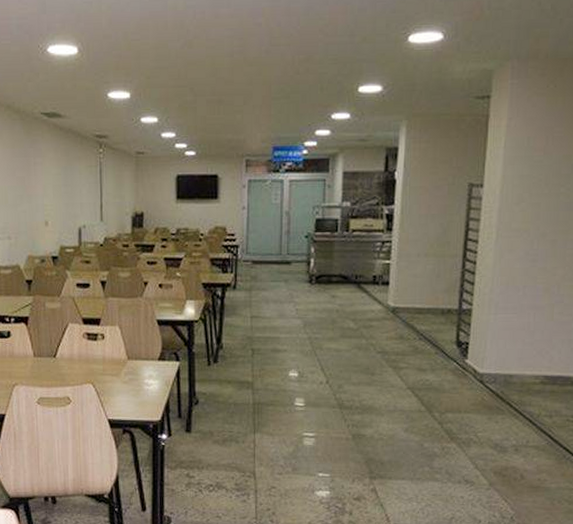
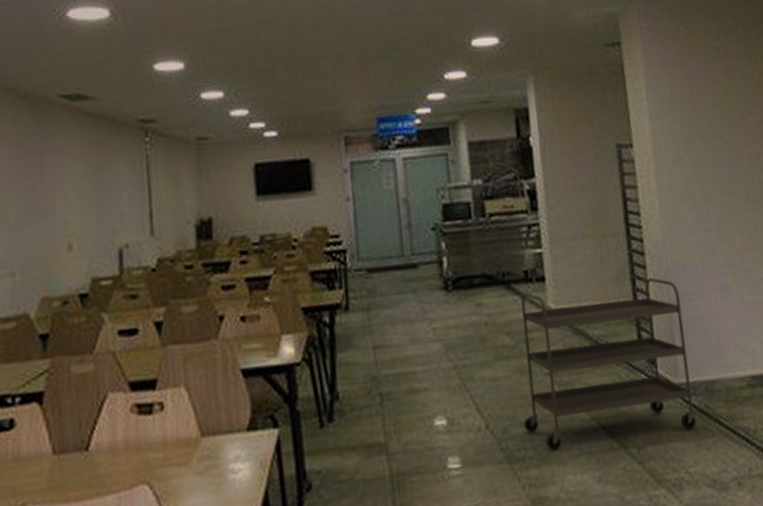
utility cart: none [355,291,498,407] -> present [521,277,697,452]

